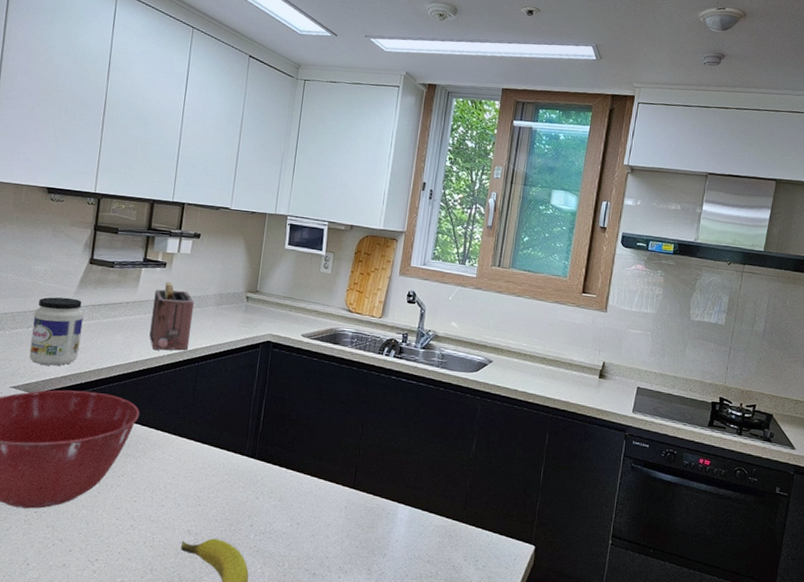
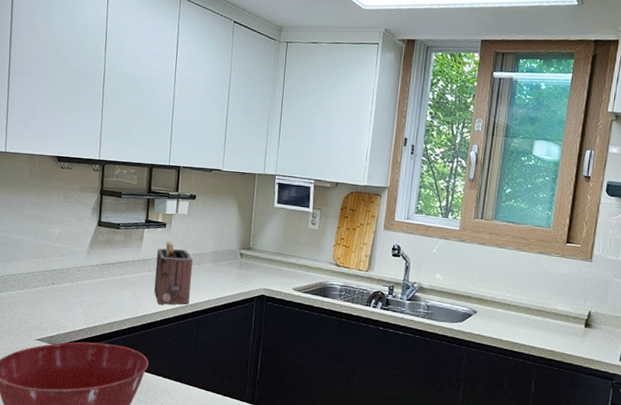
jar: present [29,297,84,366] -> none [50,257,95,320]

